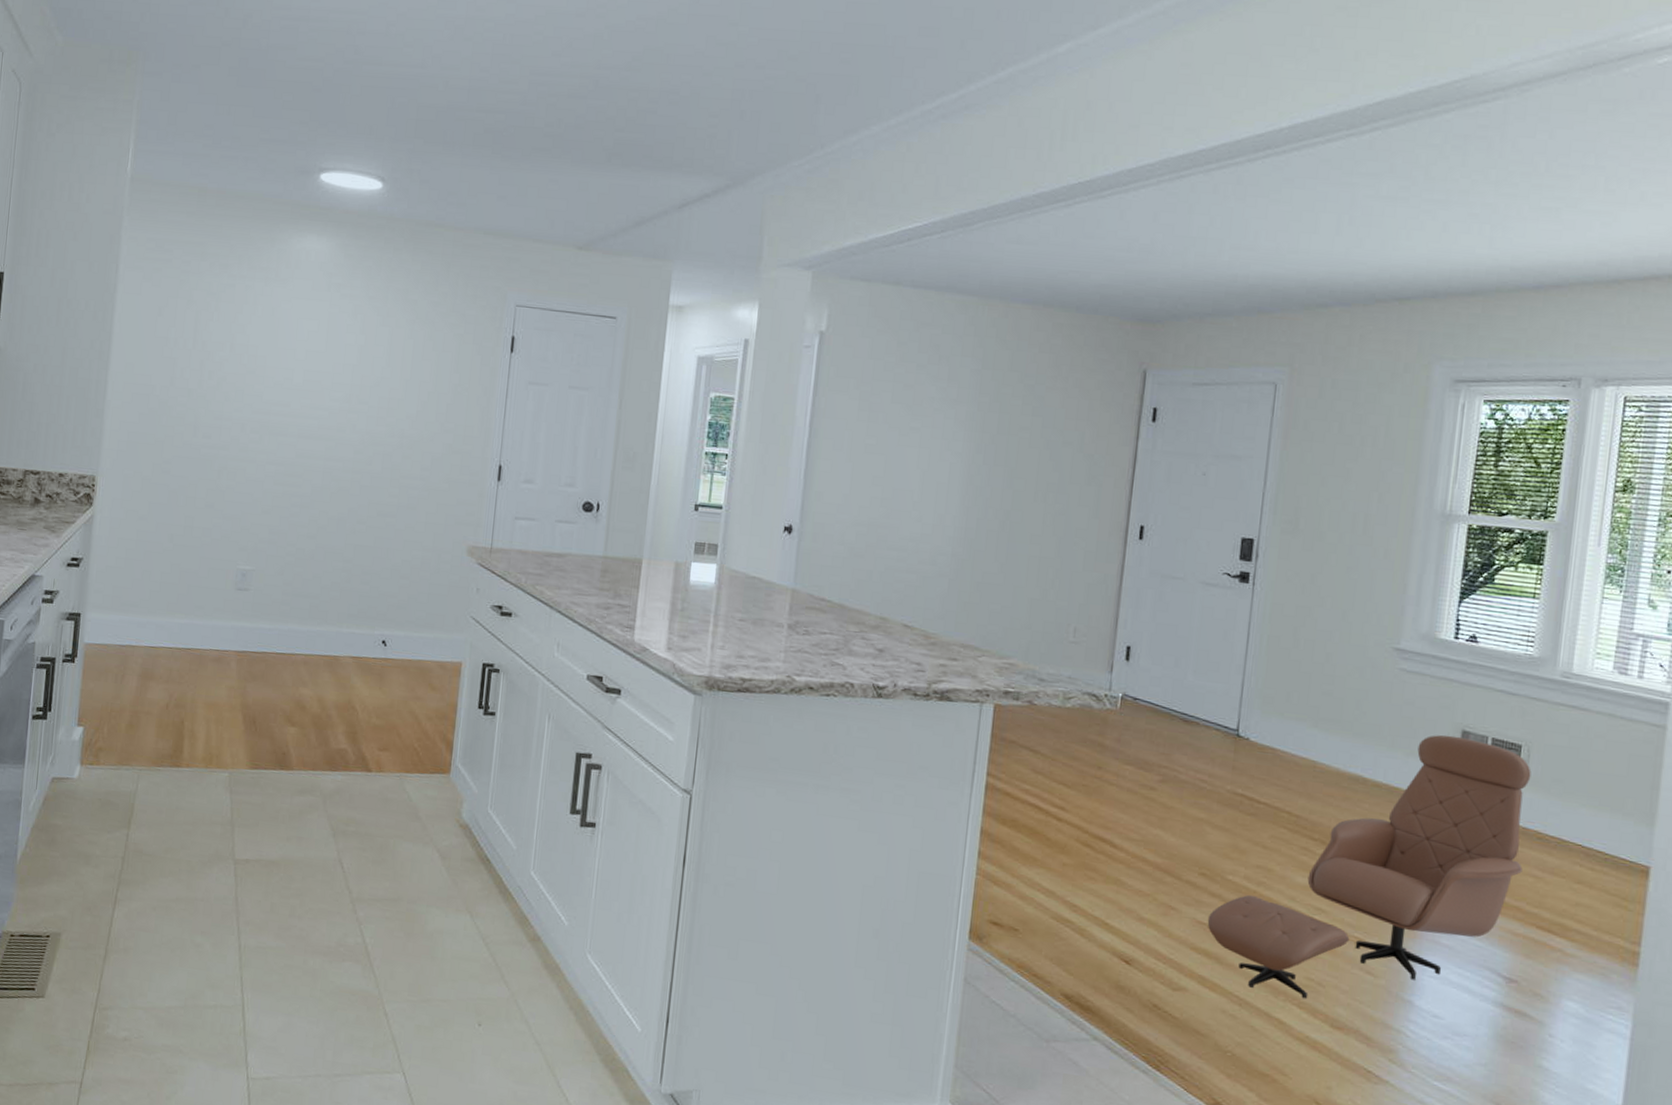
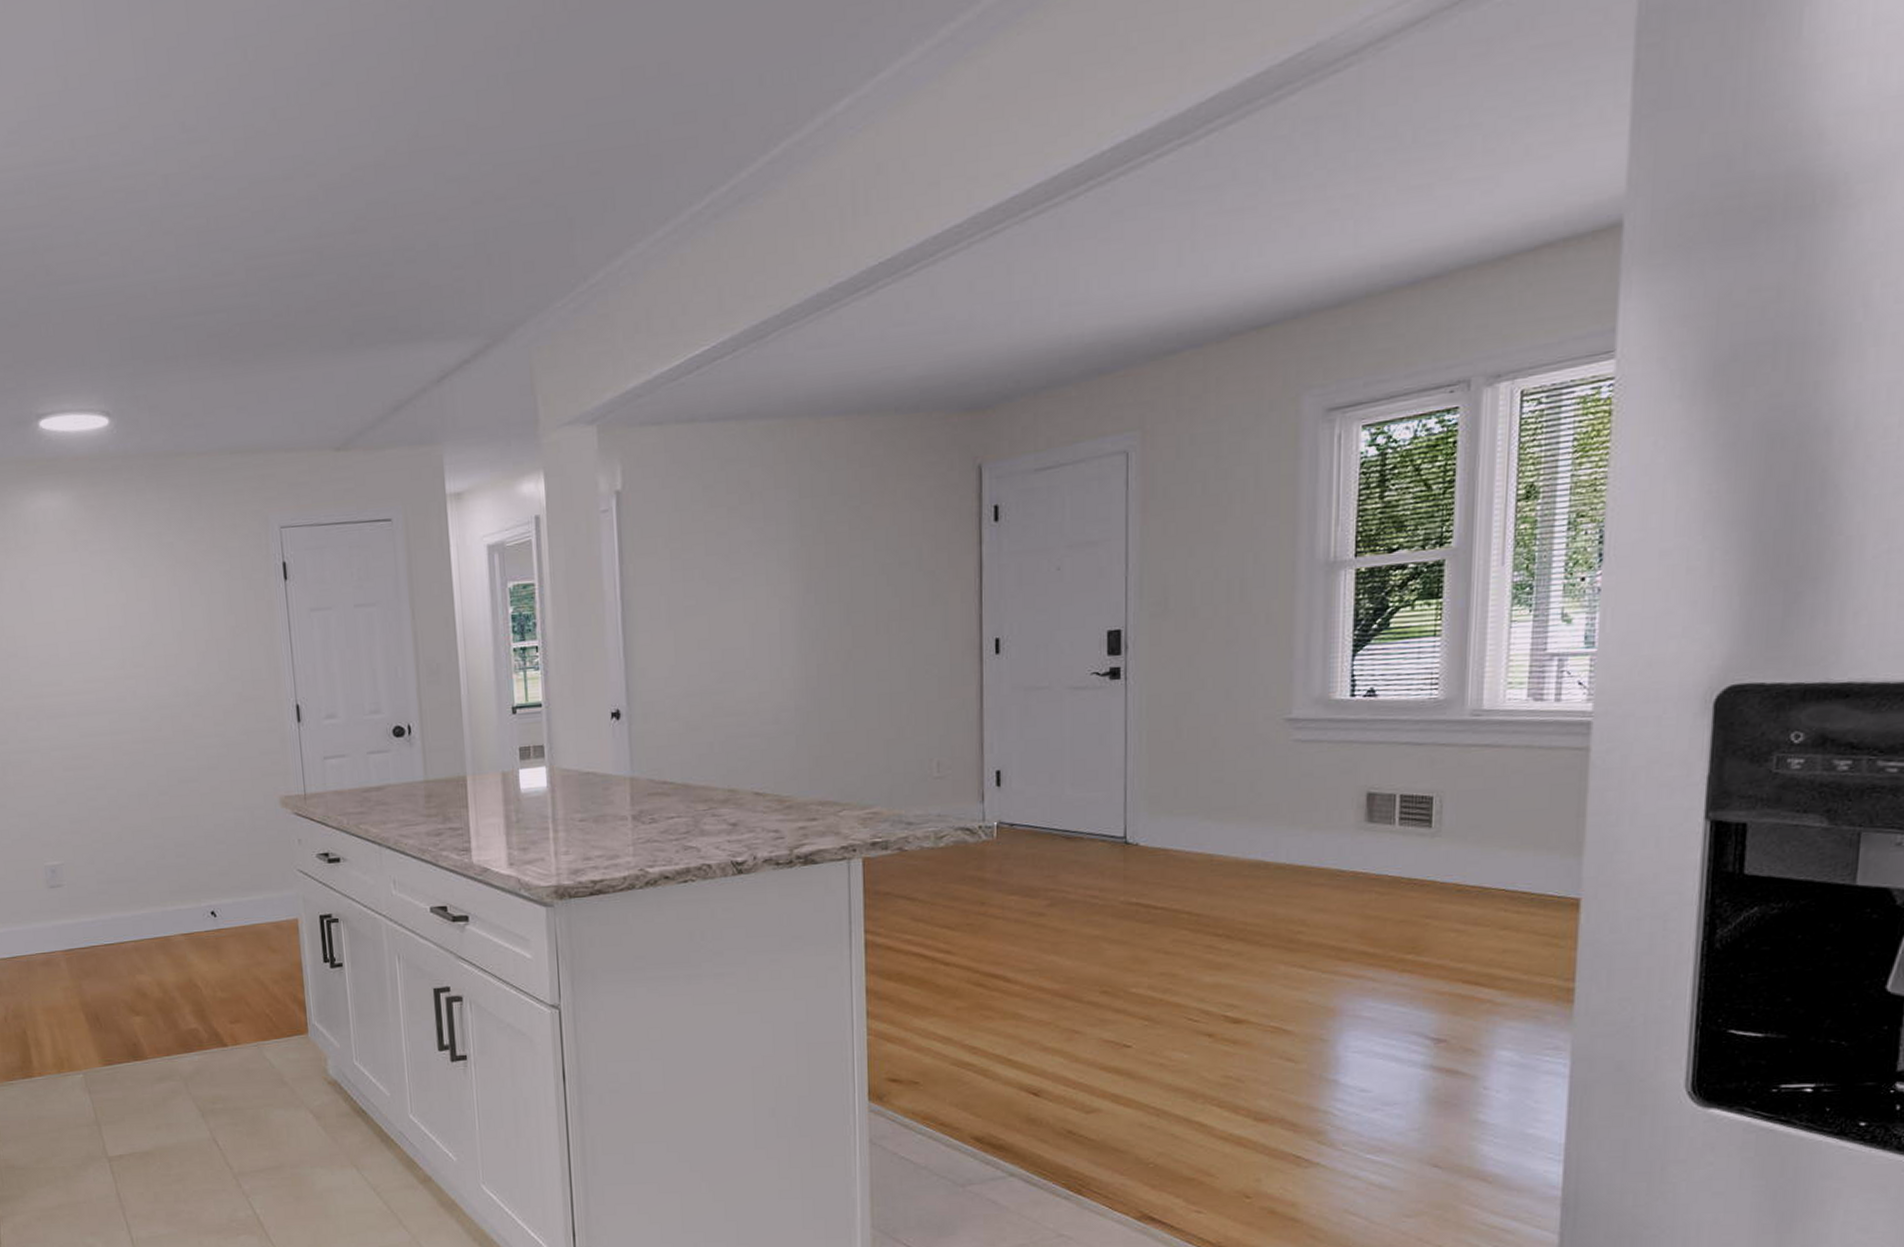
armchair: present [1207,735,1532,999] -> none [1114,800,1445,1098]

